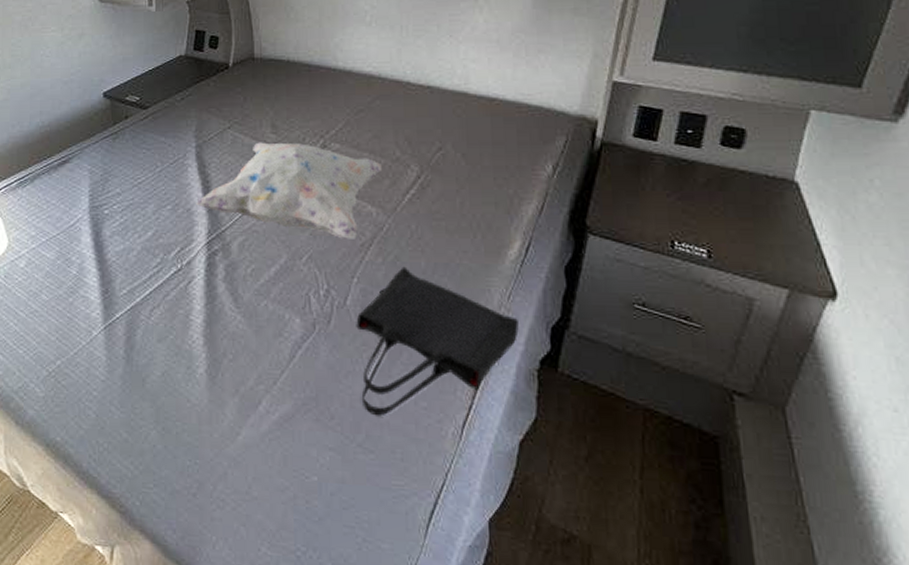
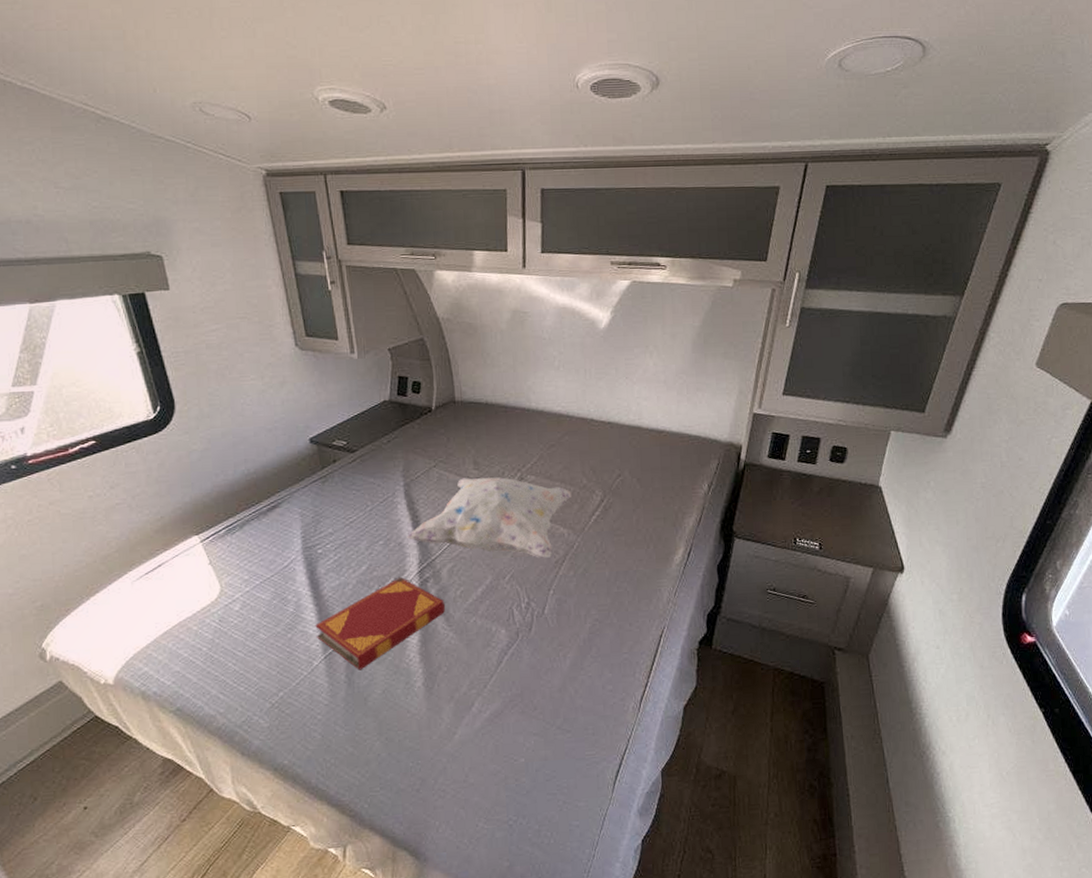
hardback book: none [97,246,233,347] -> present [315,576,445,670]
tote bag: present [356,266,519,416] -> none [553,577,683,702]

